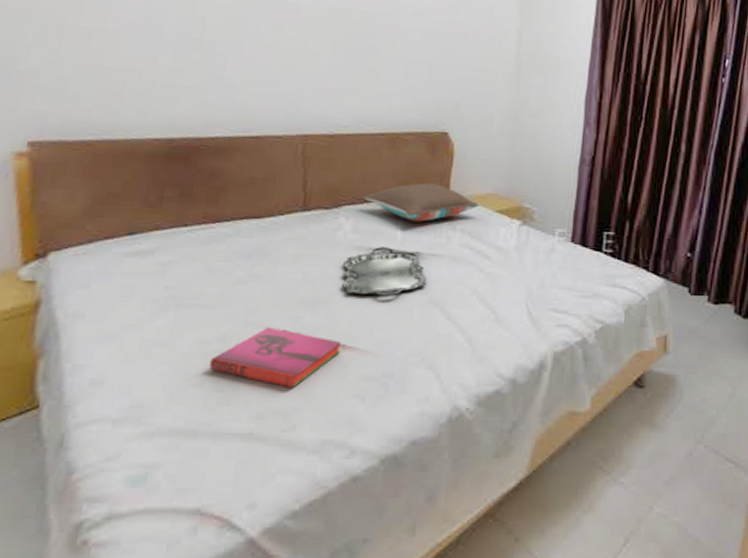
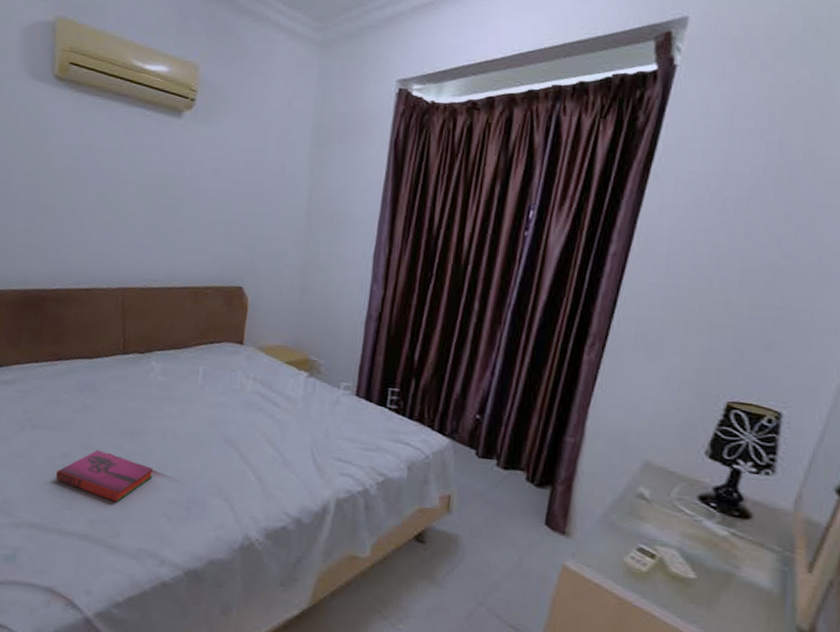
serving tray: present [342,247,427,296] -> none [153,389,223,433]
pillow: present [363,183,480,222] -> none [170,333,270,369]

